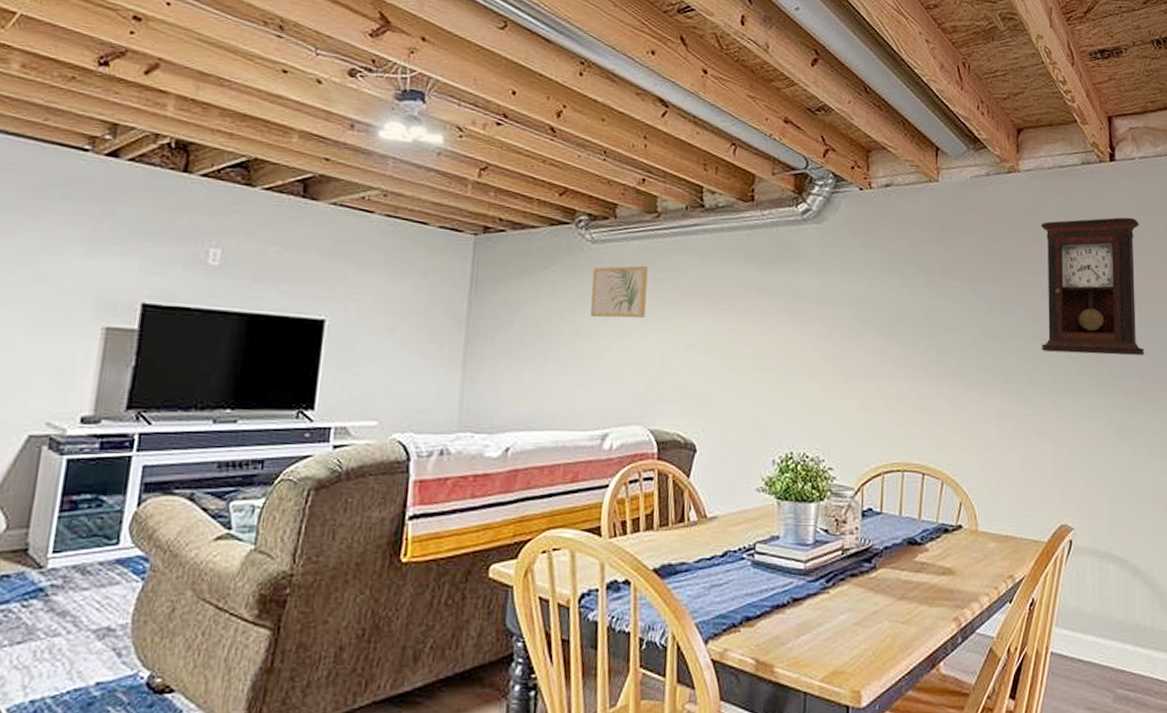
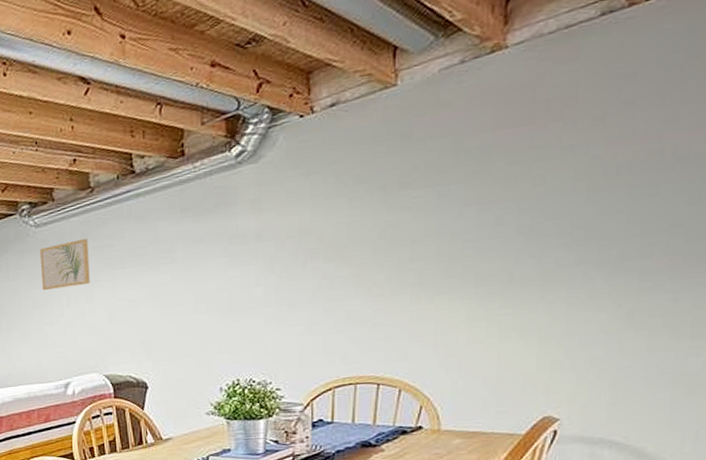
pendulum clock: present [1041,217,1145,356] -> none [527,65,686,246]

